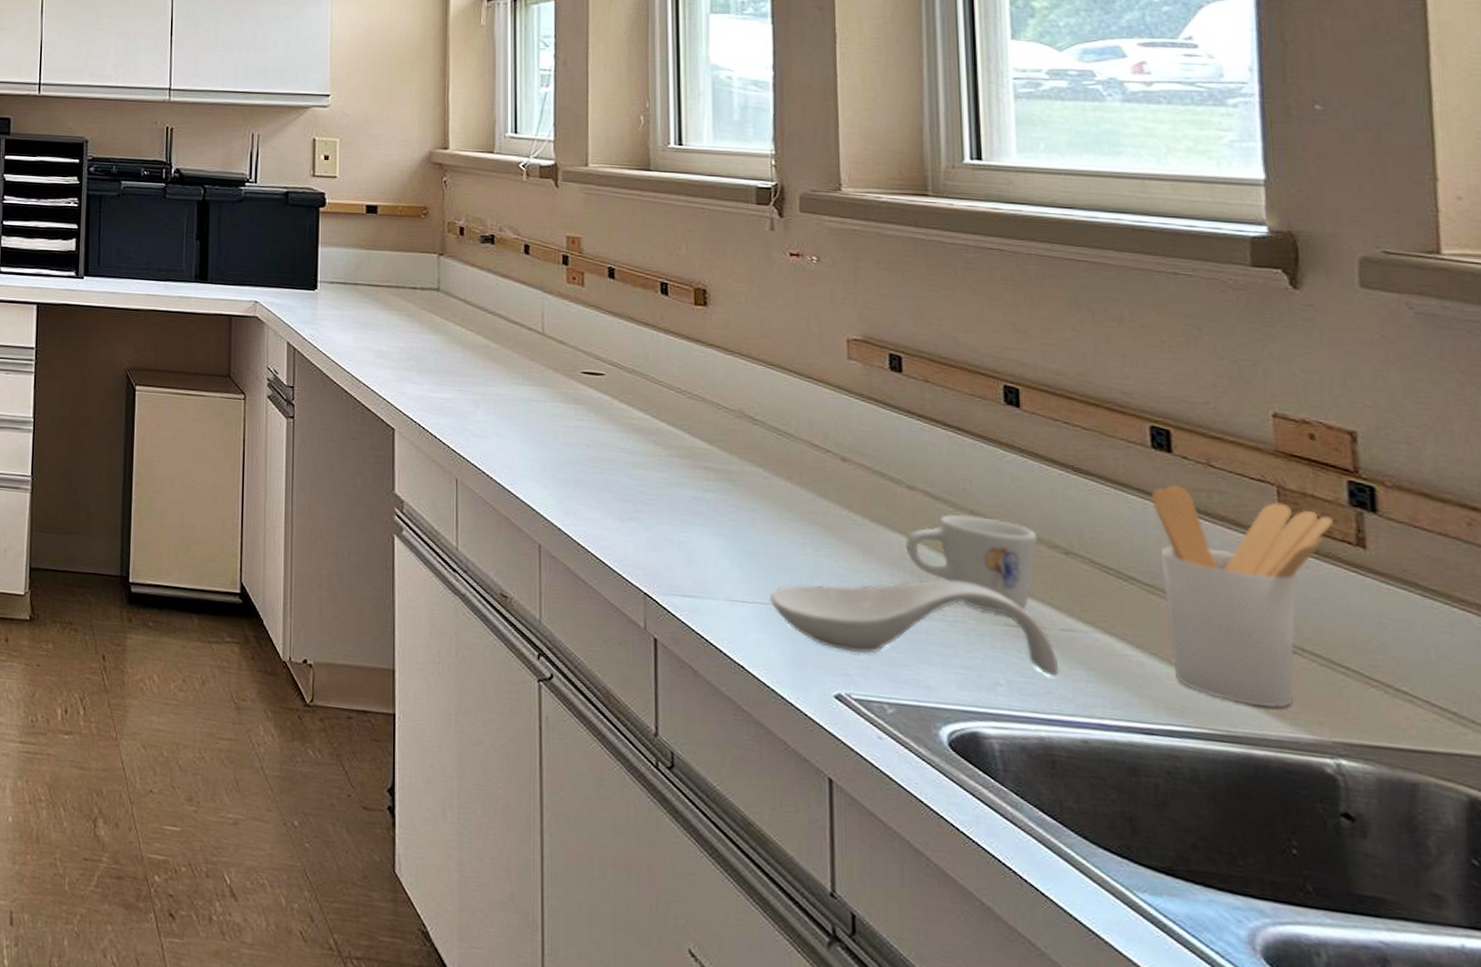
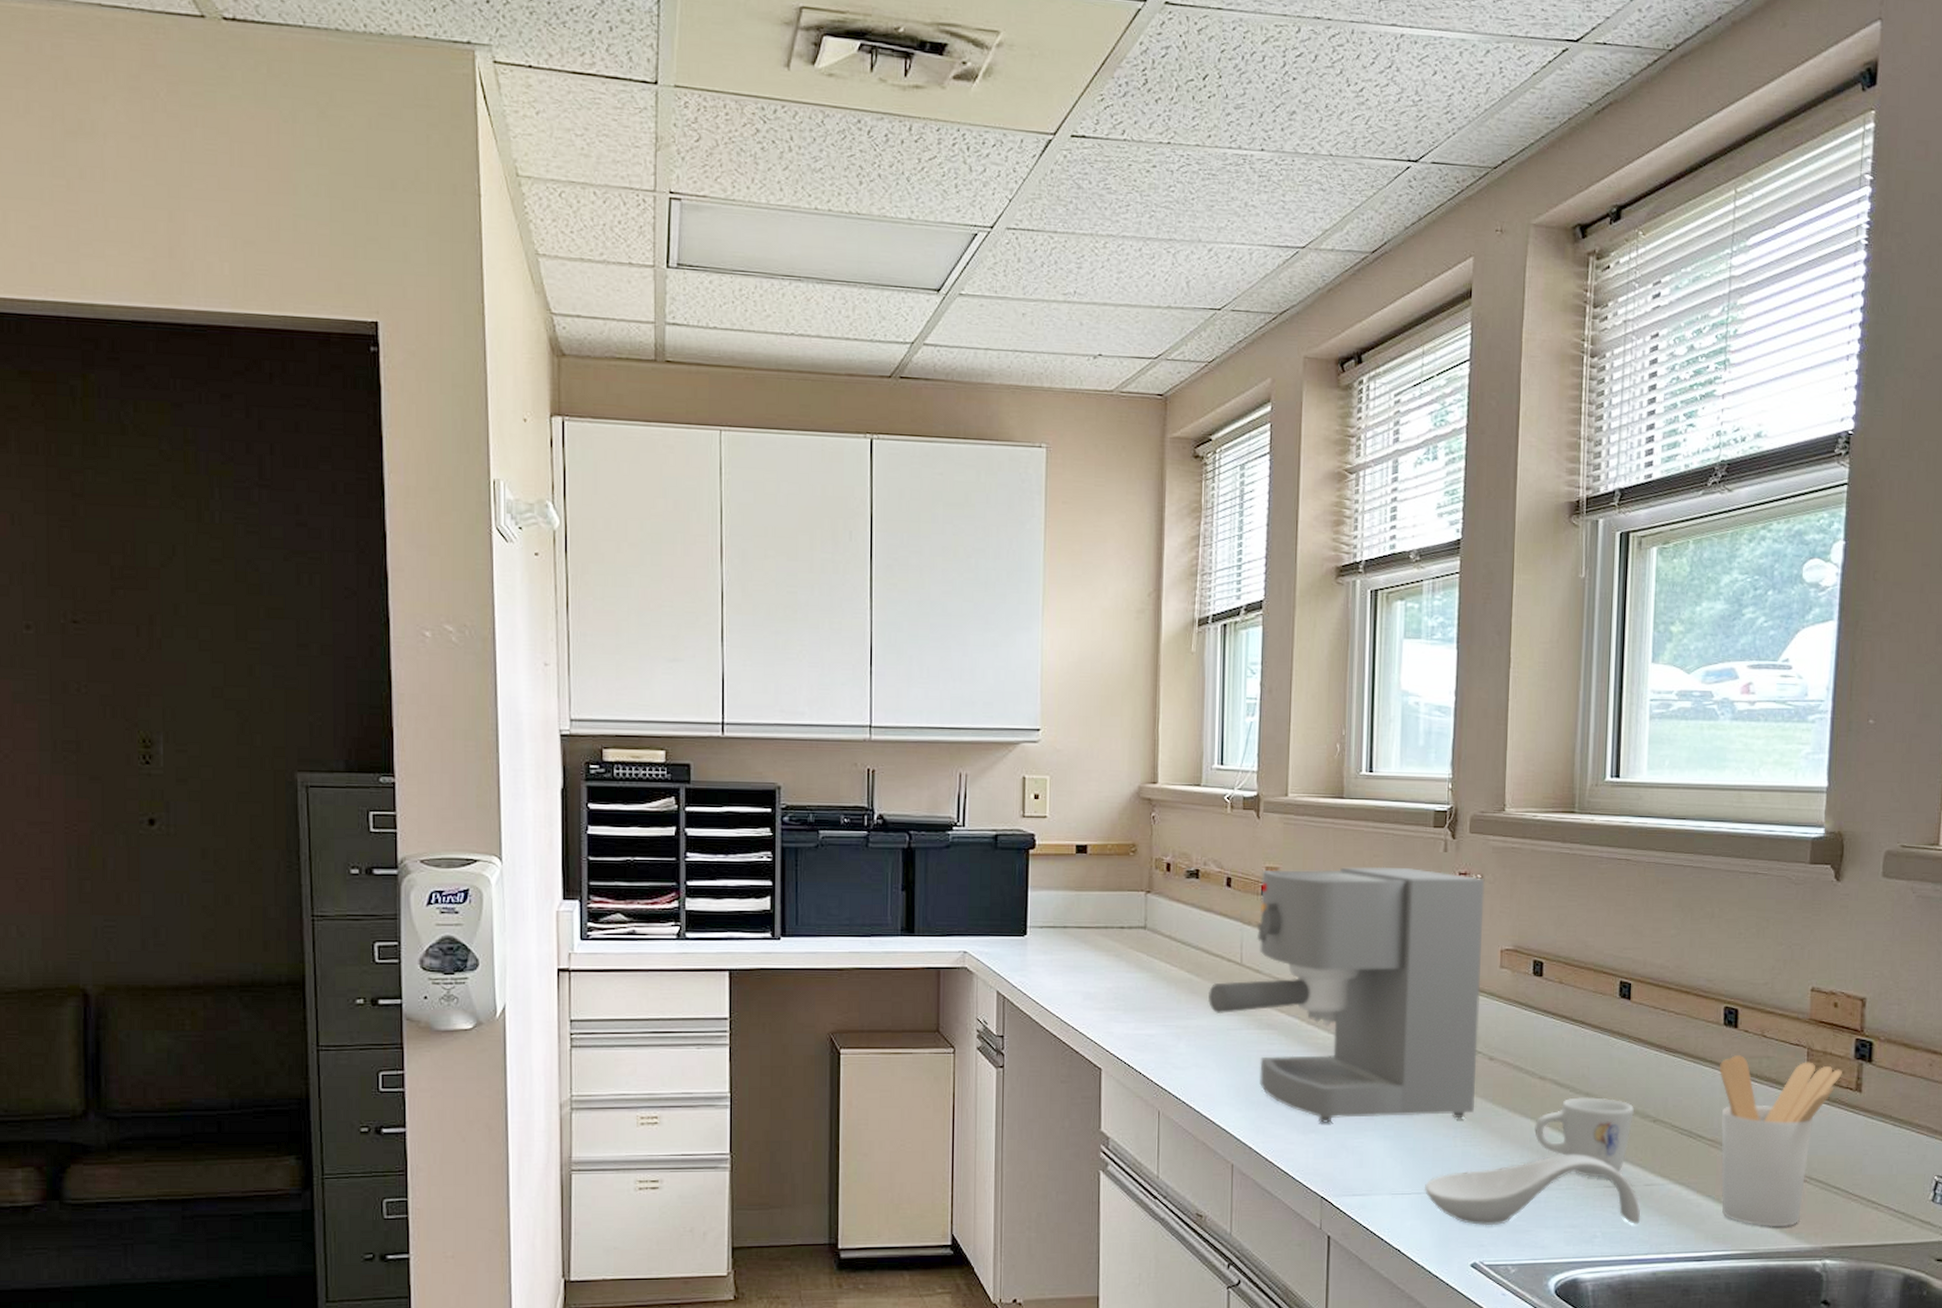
coffee maker: none [508,240,826,523] -> present [1208,866,1485,1123]

